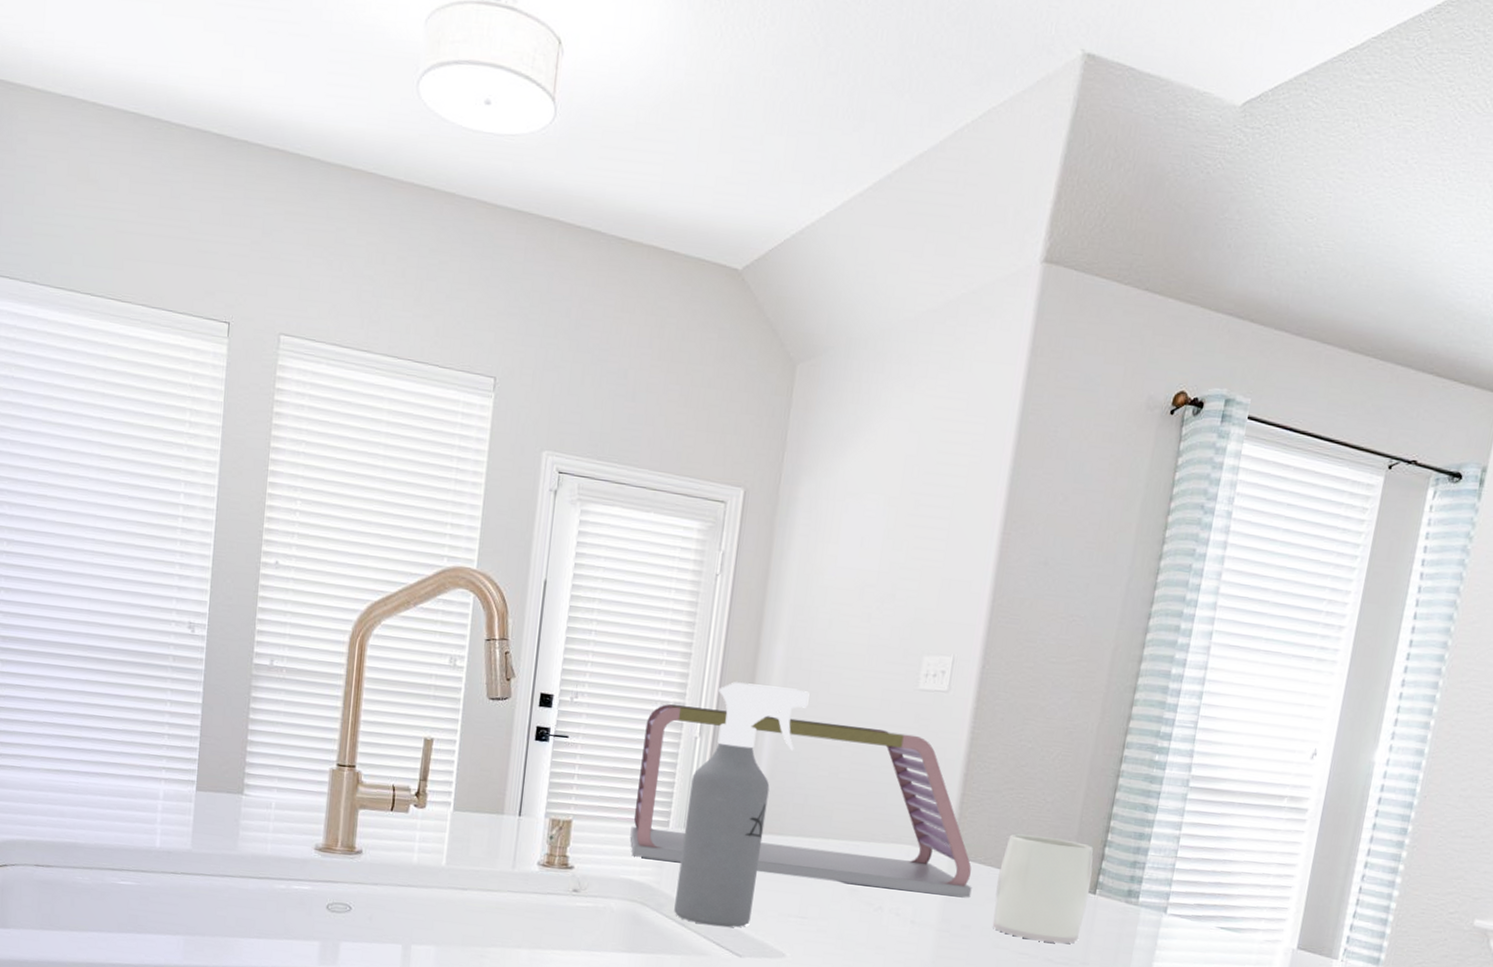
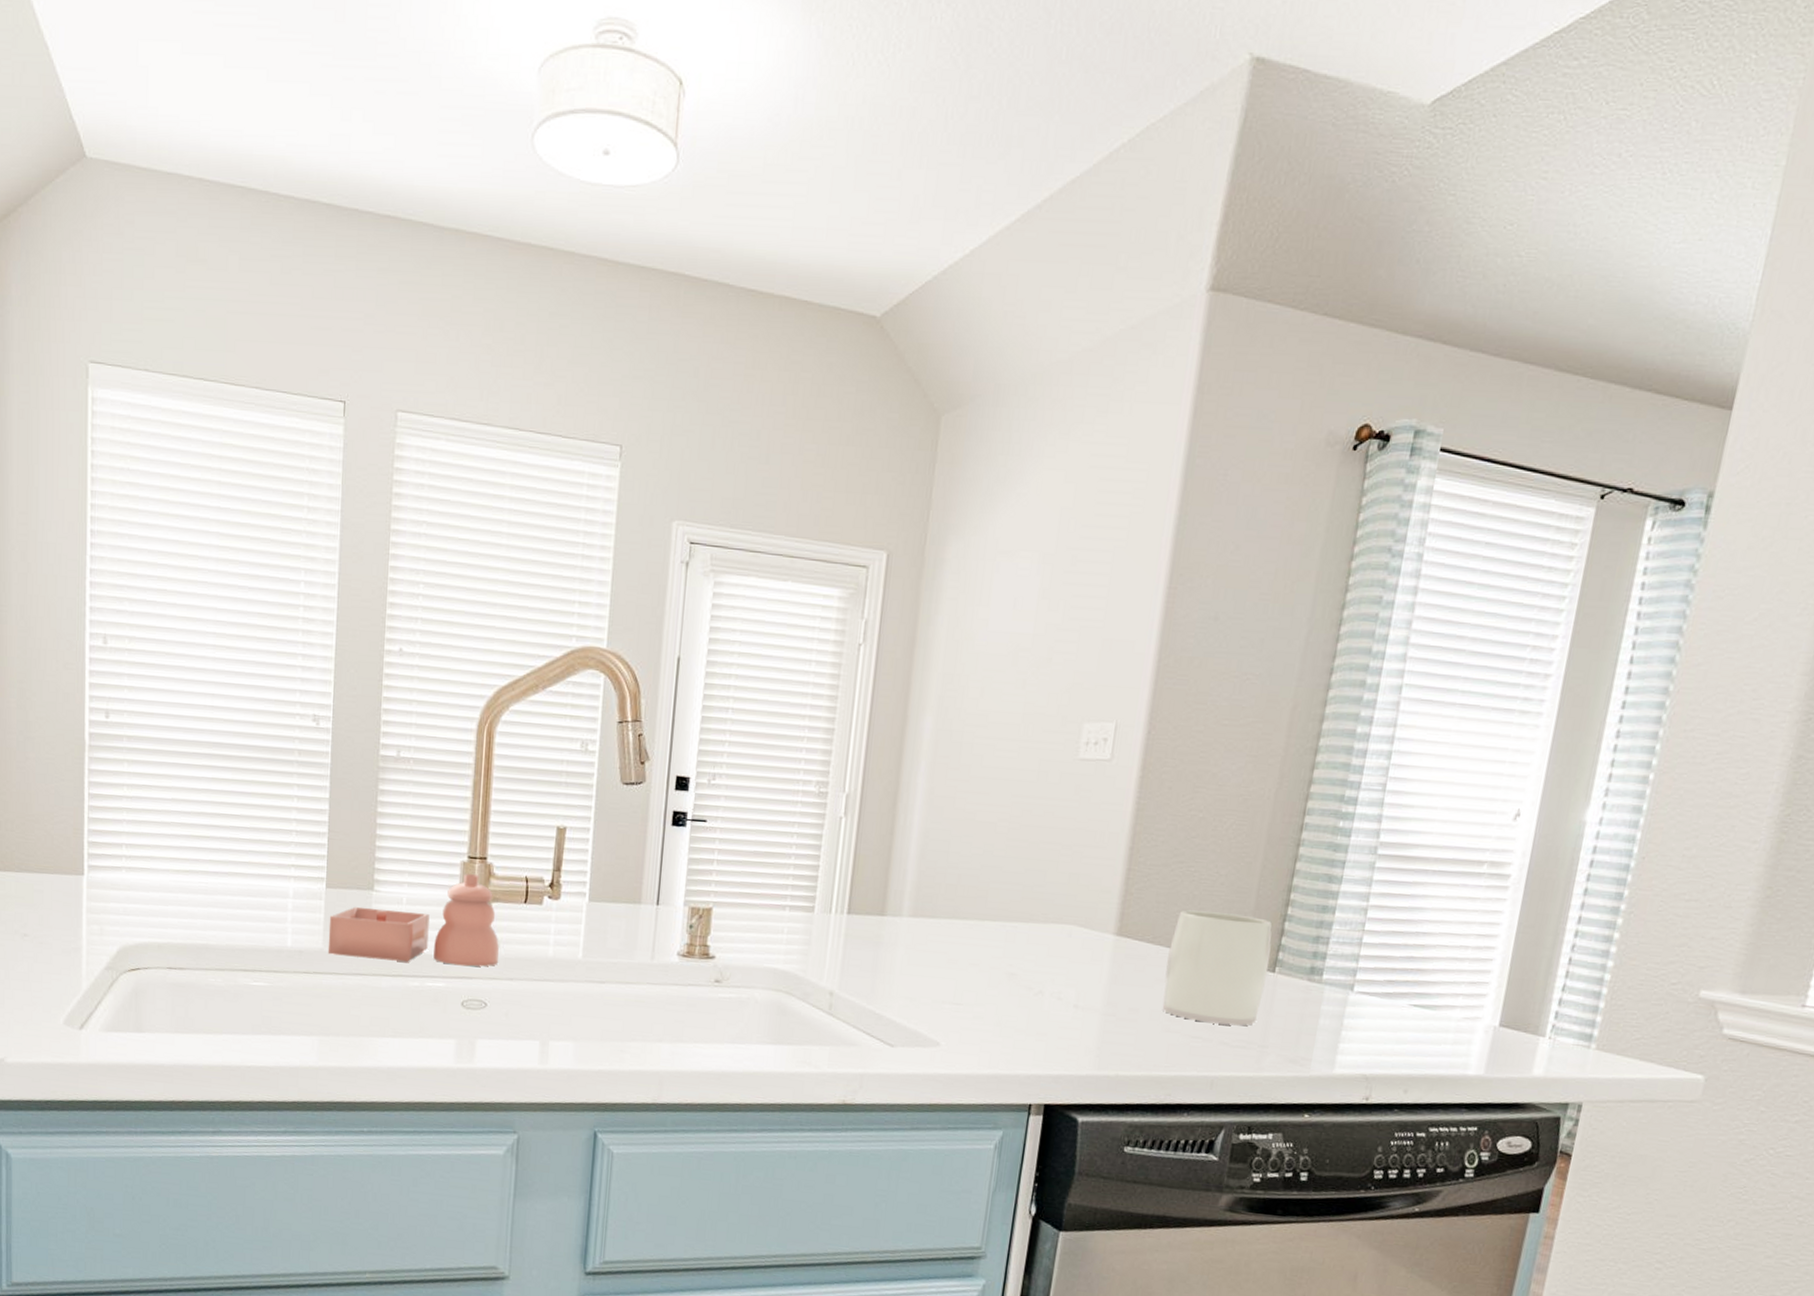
soap dispenser: none [196,781,365,872] -> present [327,874,500,967]
dish rack: present [630,704,972,898] -> none [773,783,1140,980]
spray bottle: present [674,682,810,928] -> none [821,757,961,1016]

